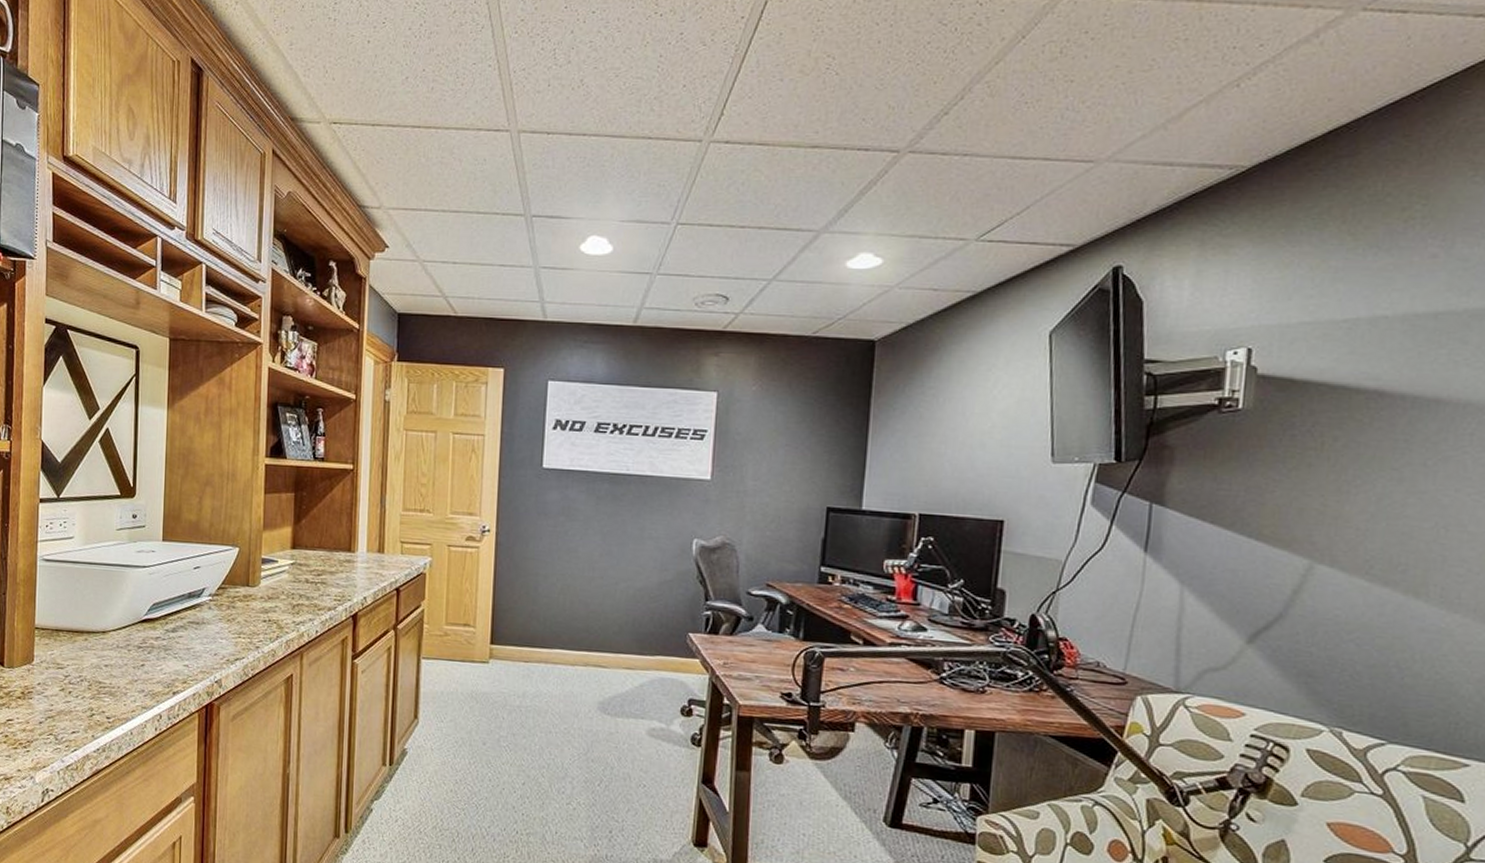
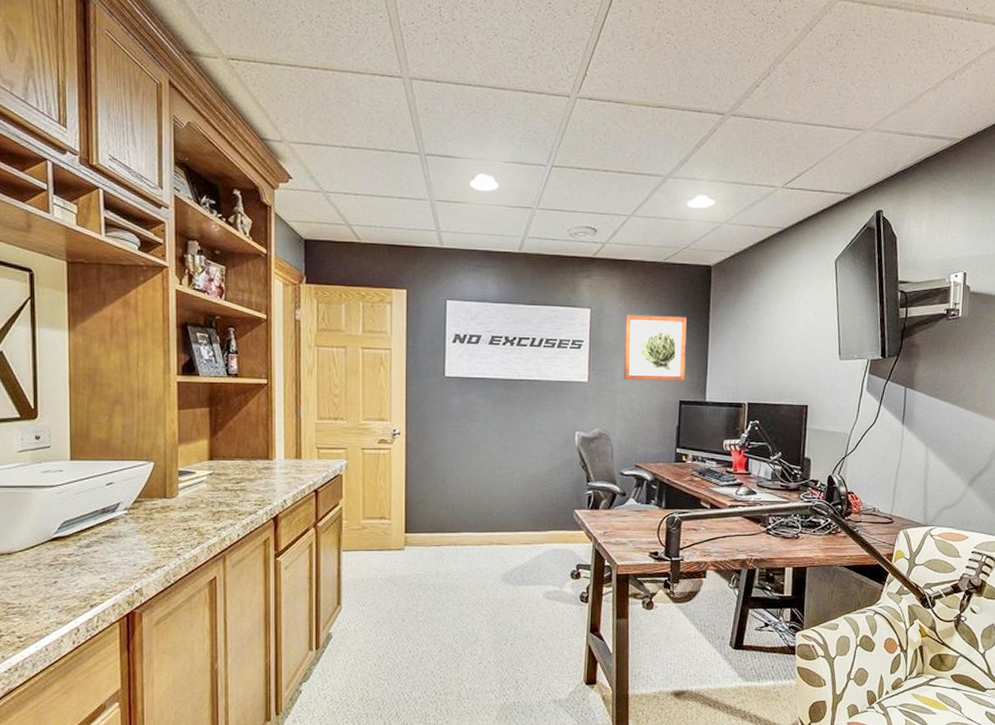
wall art: none [756,400,840,484] -> present [624,314,687,382]

